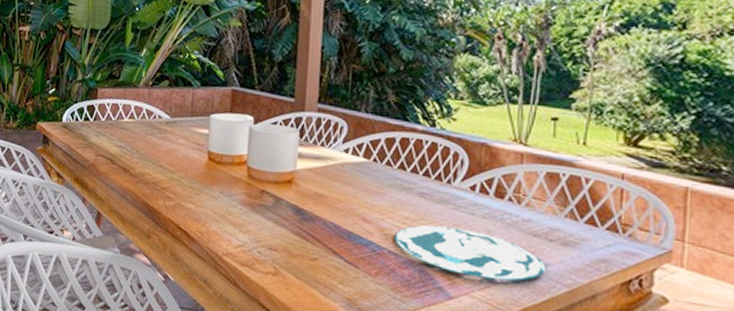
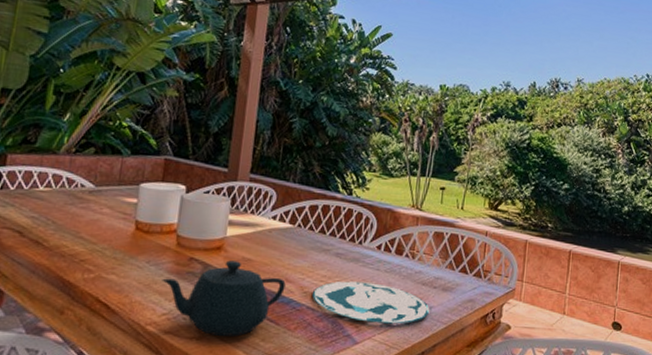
teapot: none [235,195,363,276] -> present [162,260,286,337]

